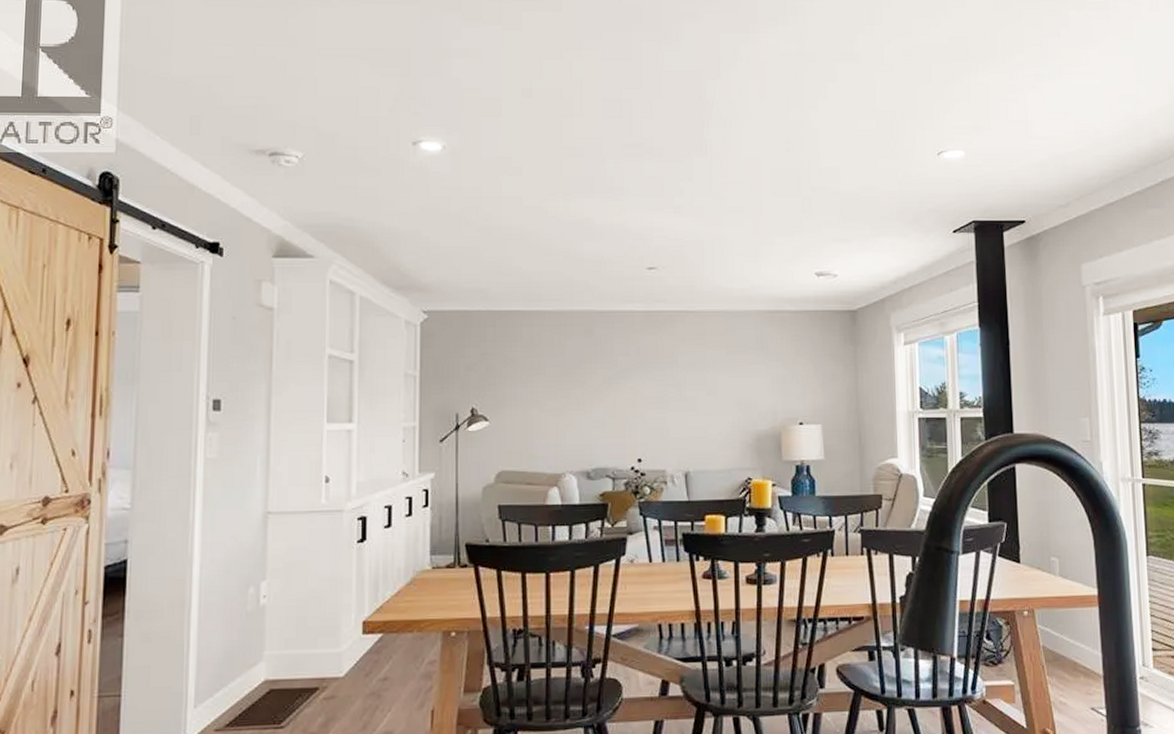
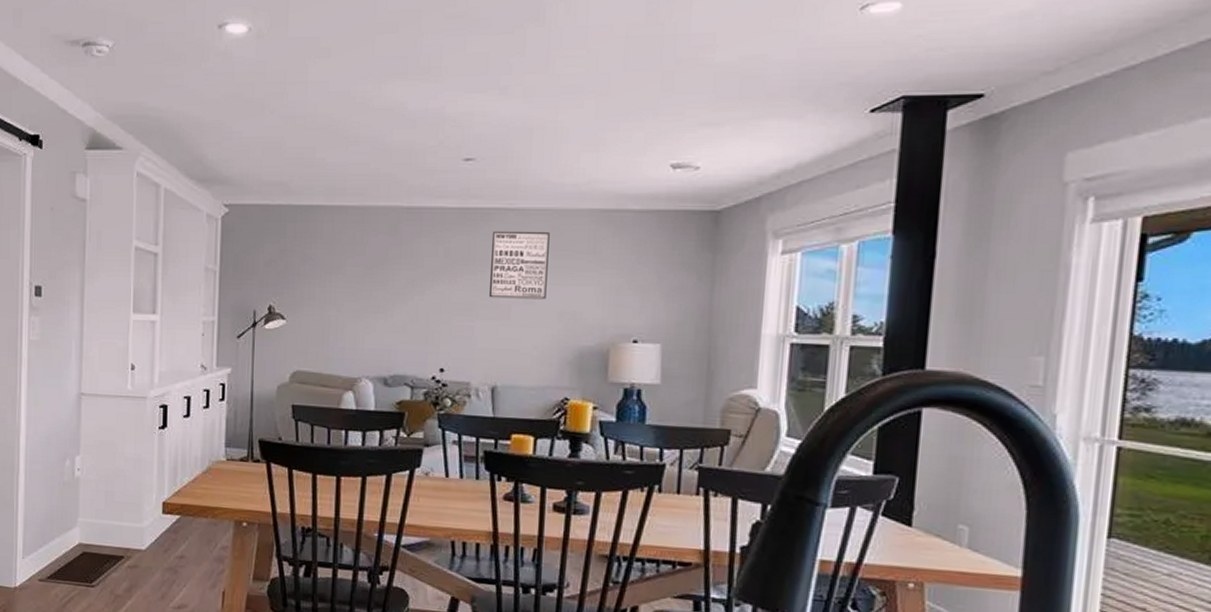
wall art: none [676,330,726,391] -> present [488,230,550,300]

